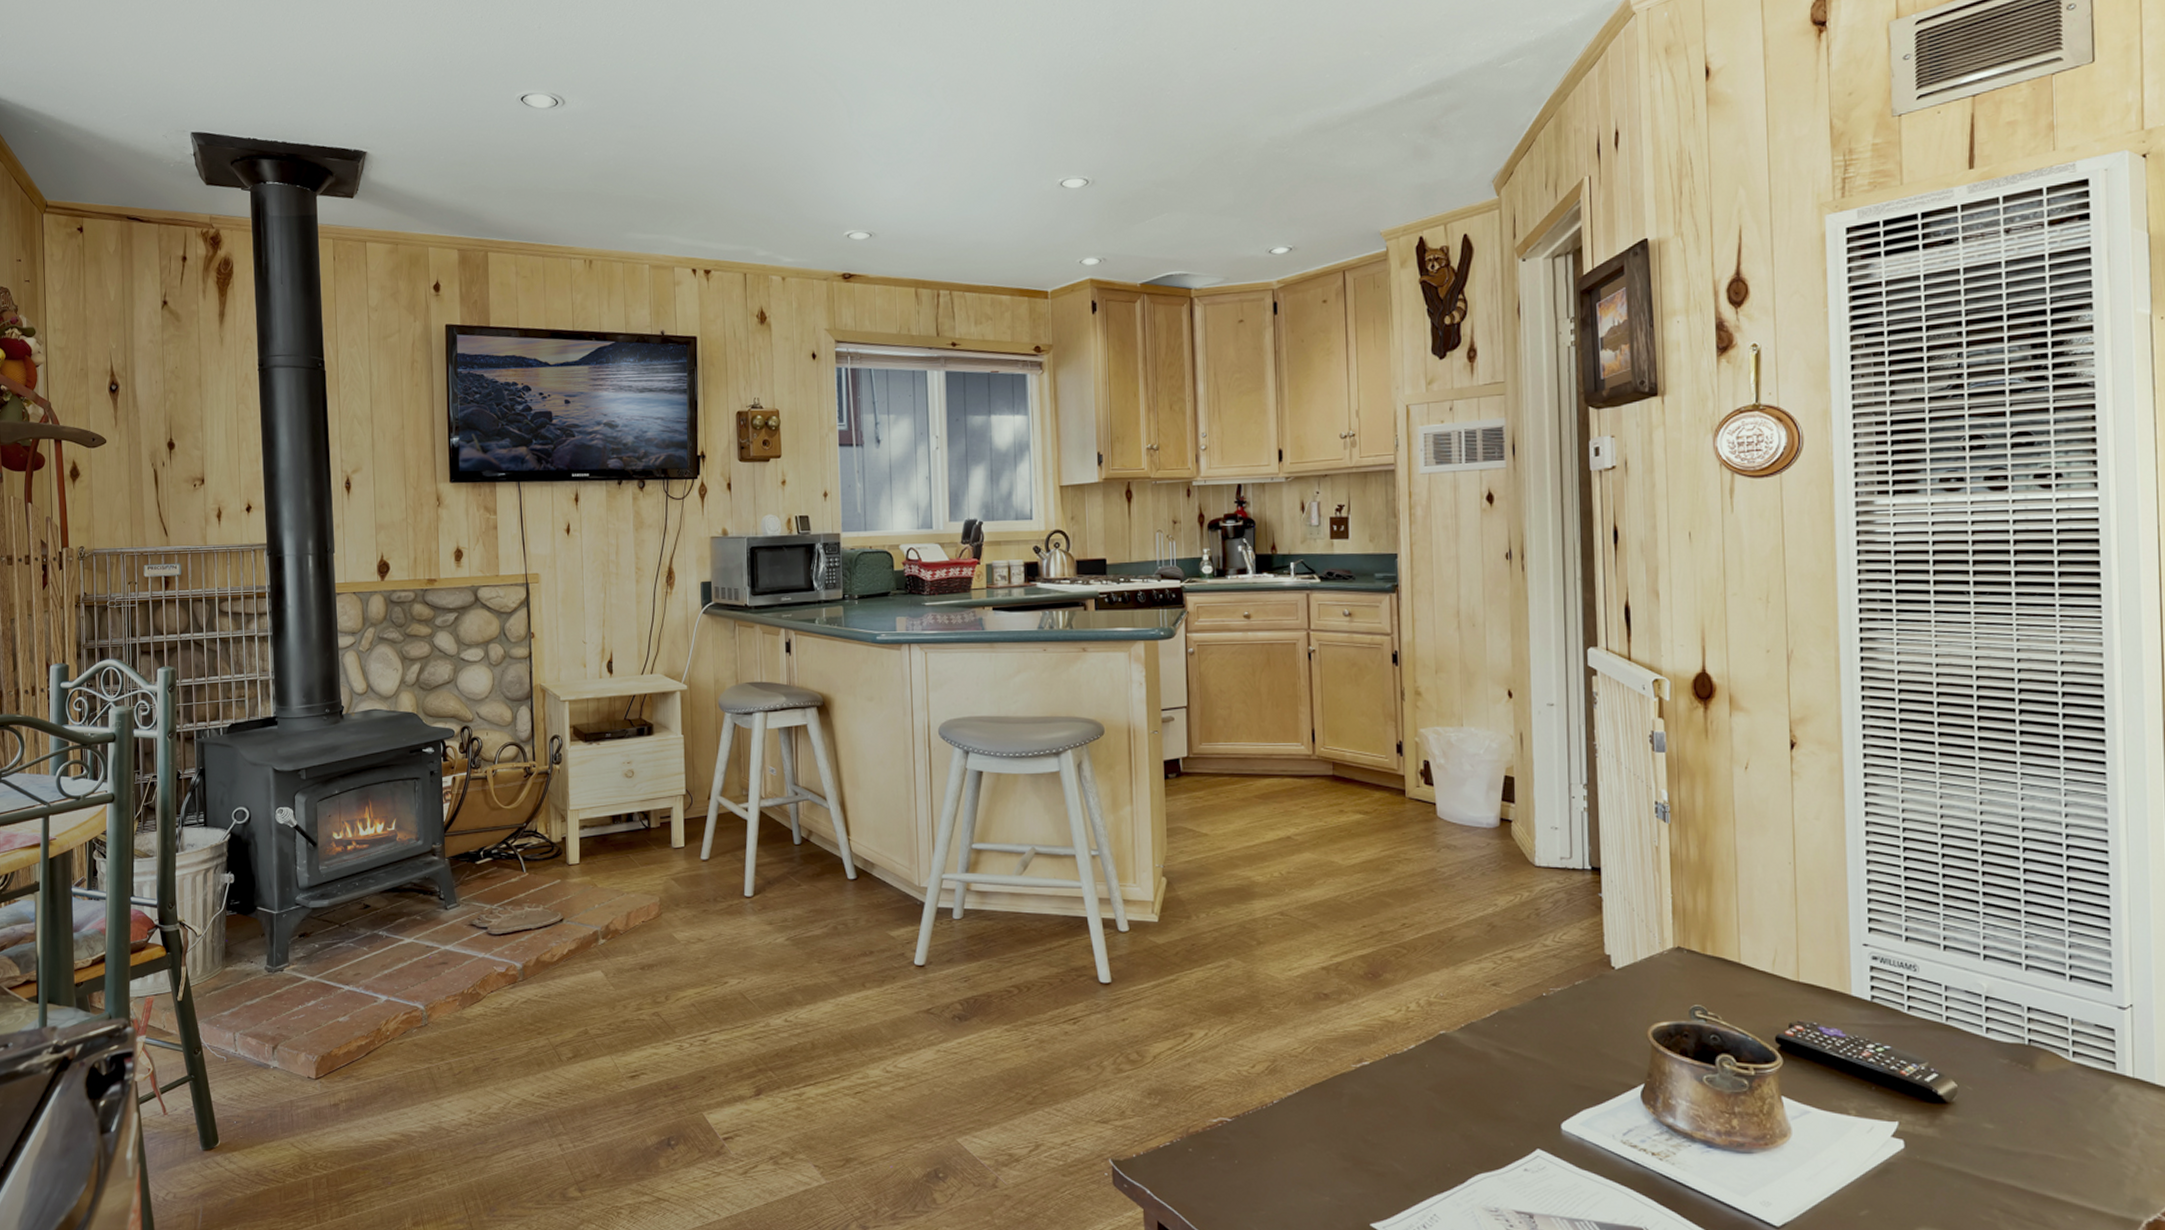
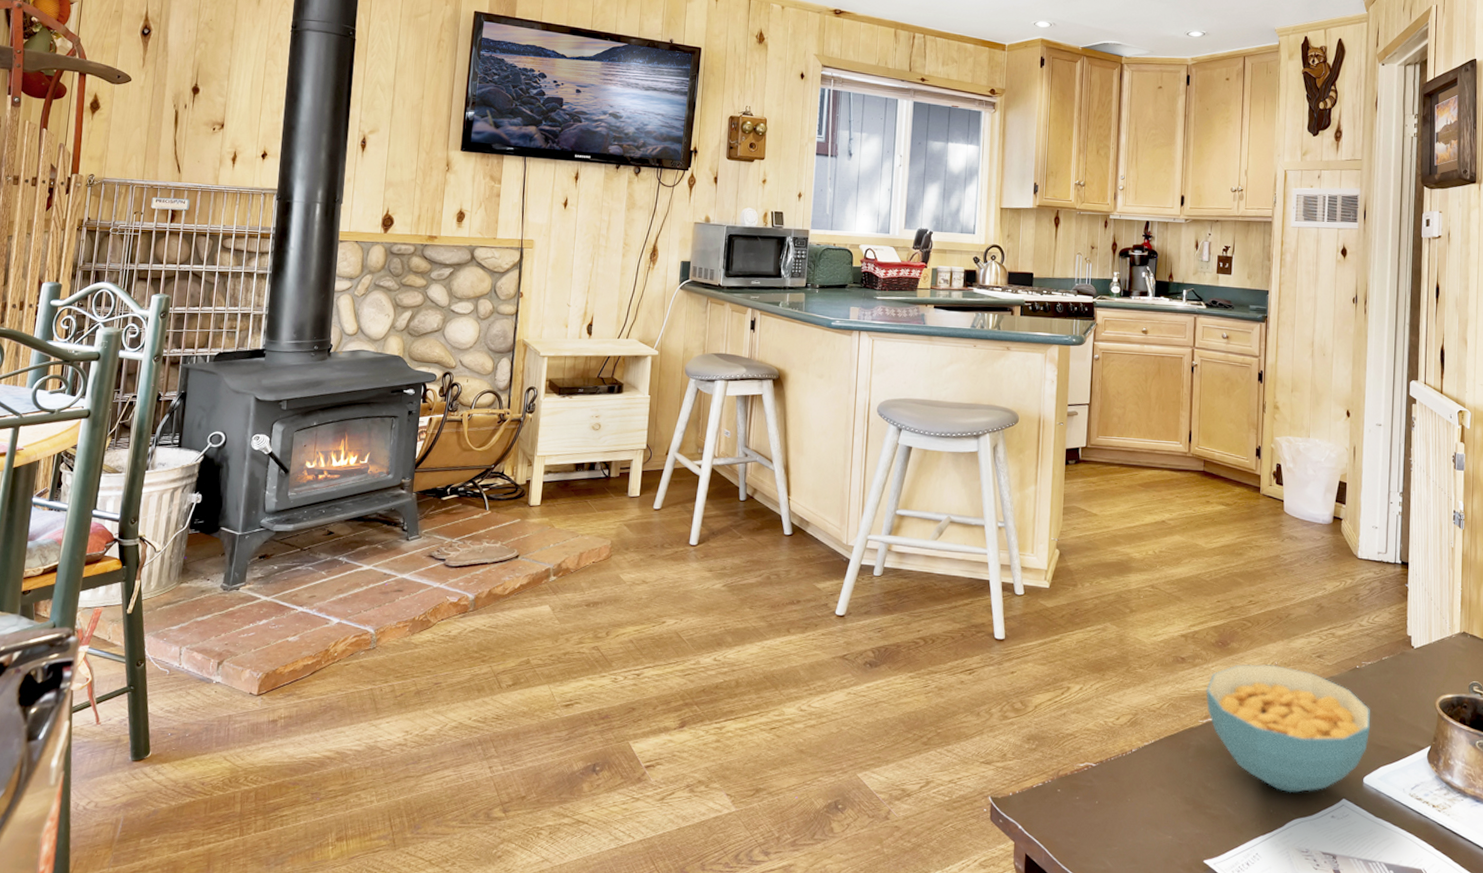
cereal bowl: none [1357,996,1566,1145] -> present [1206,664,1371,793]

